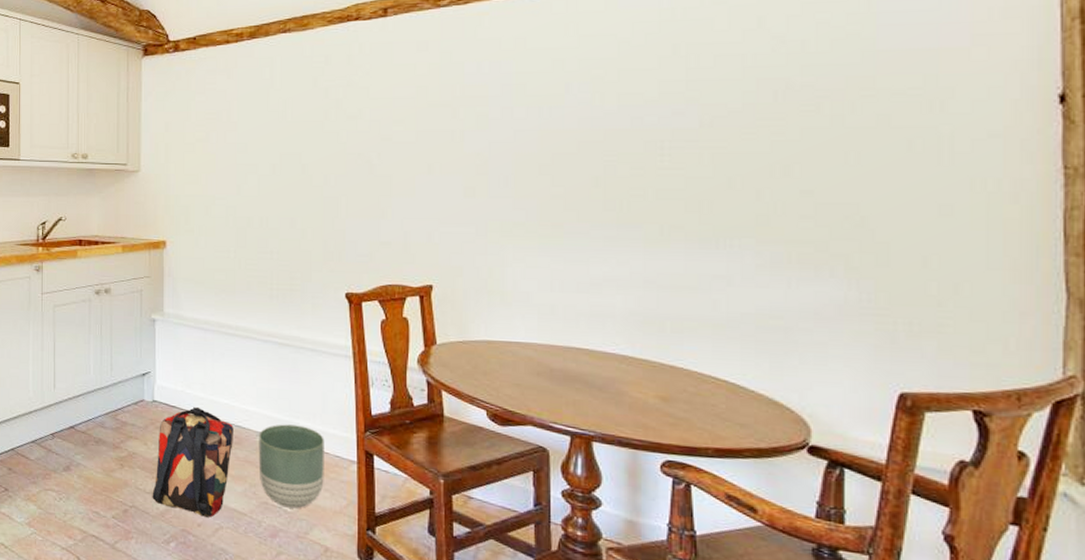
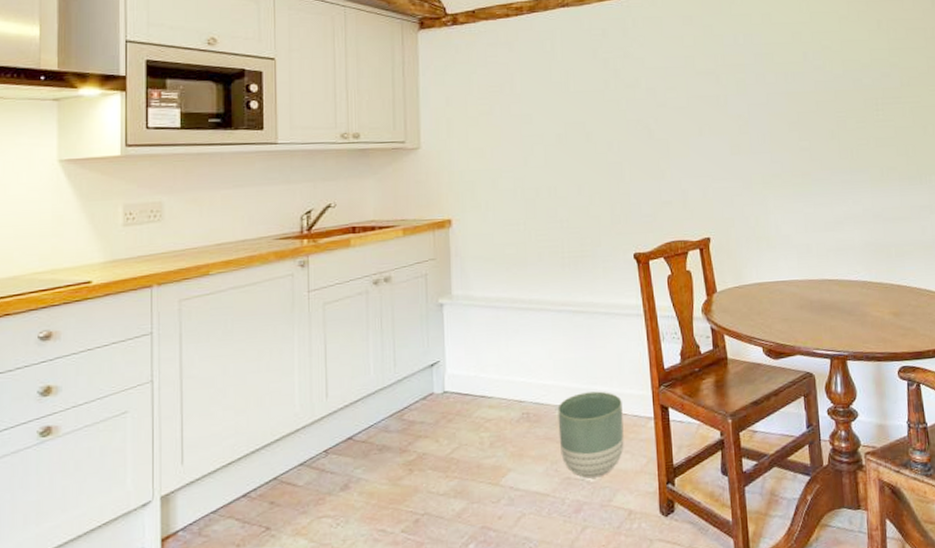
backpack: present [152,407,233,518] -> none [446,391,532,508]

